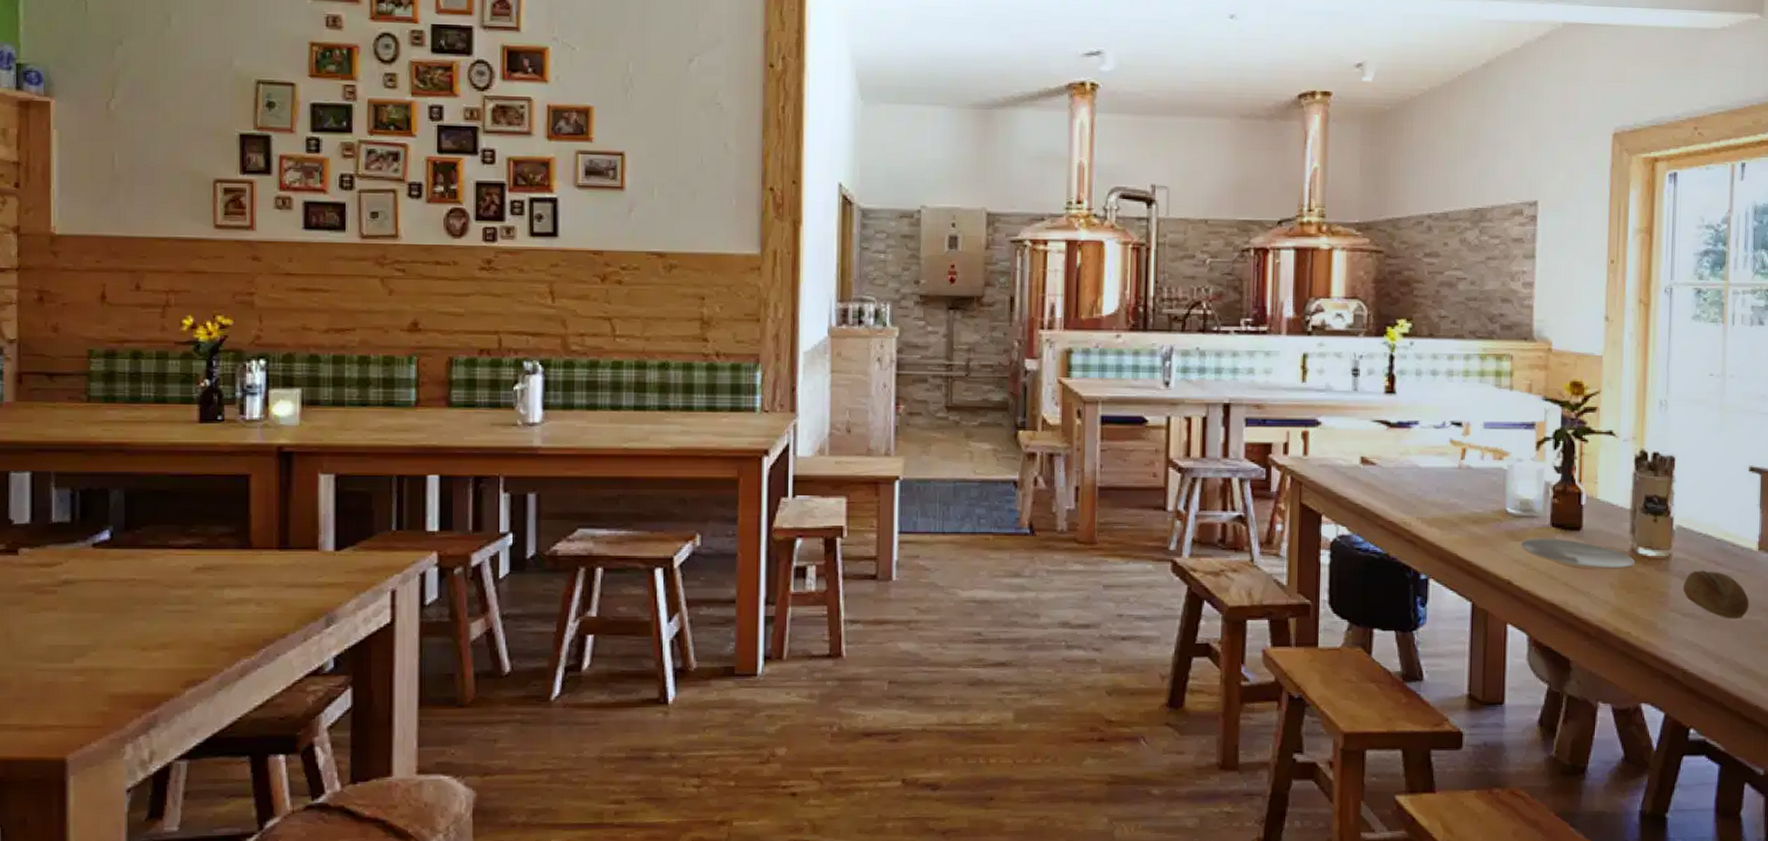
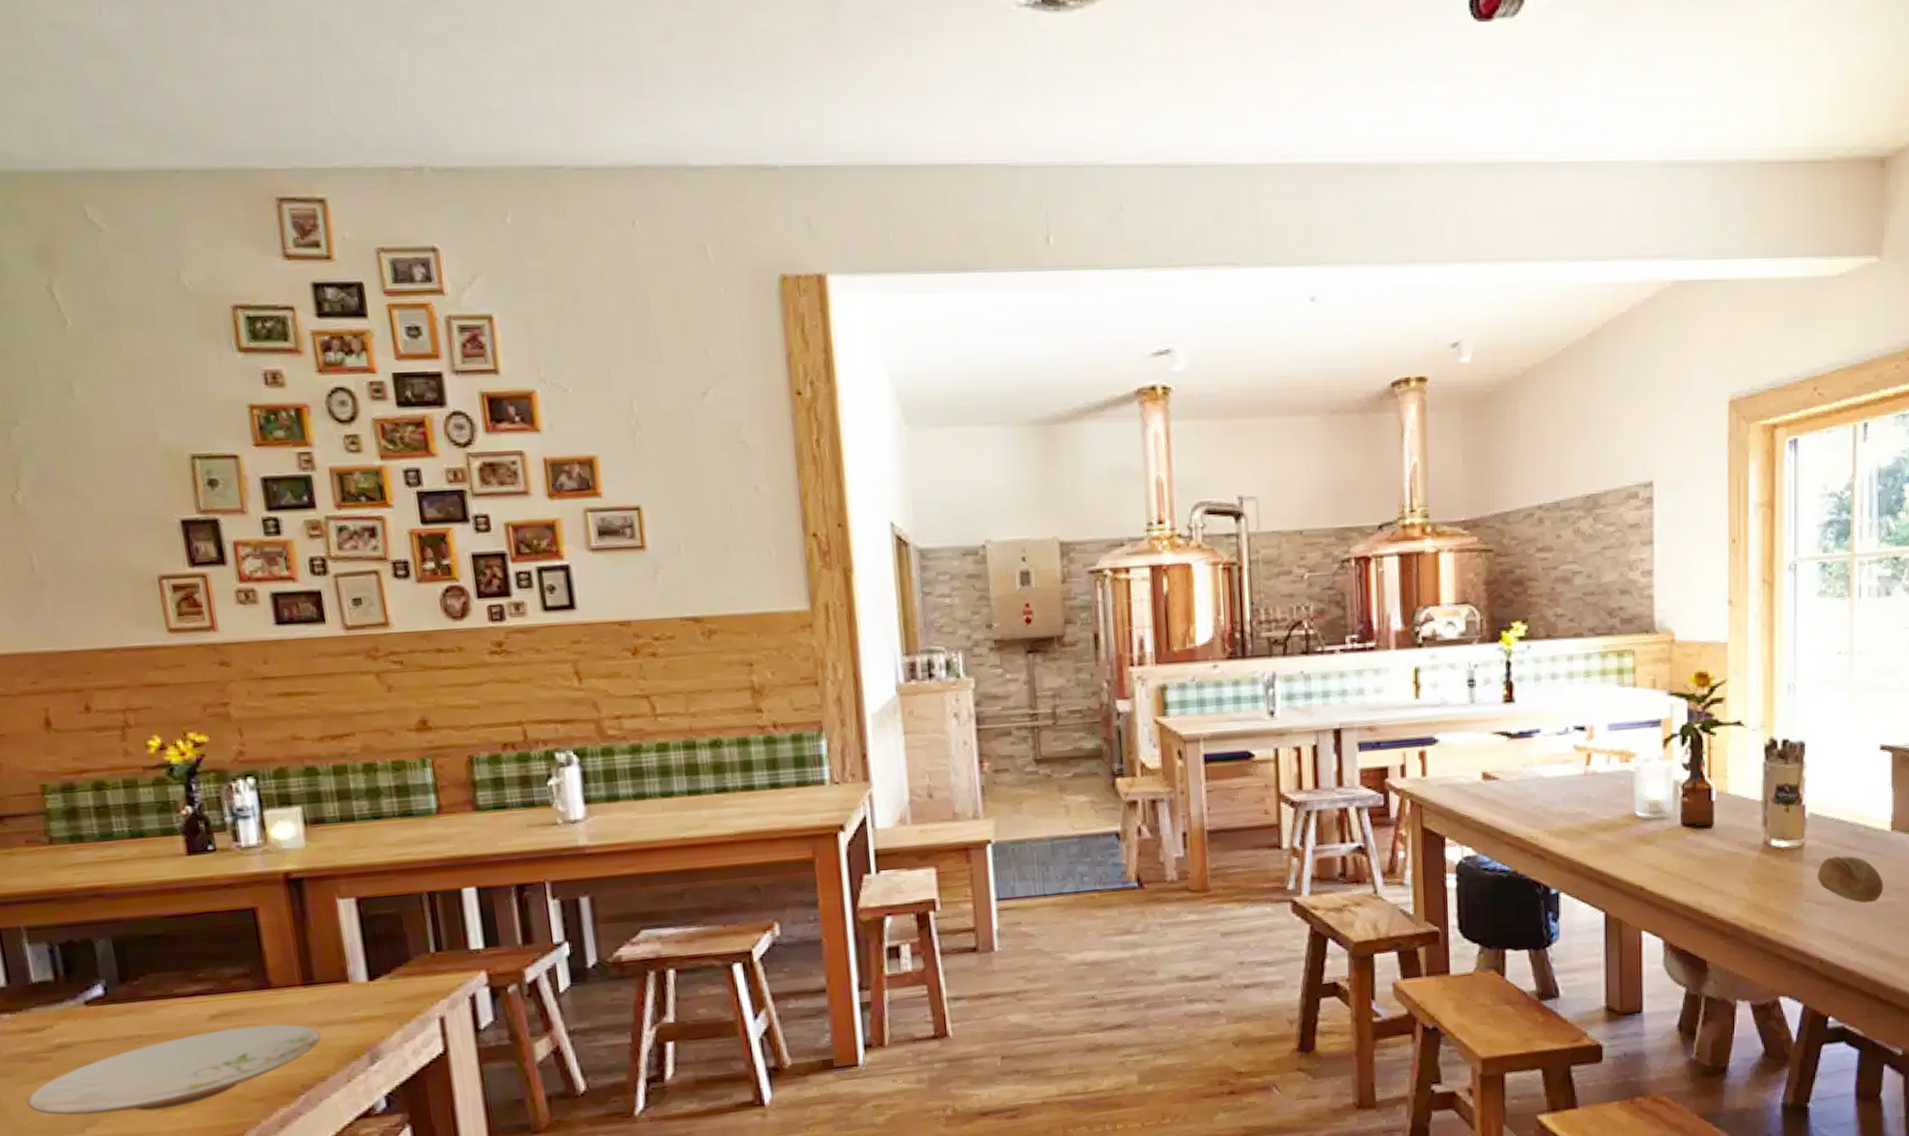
plate: none [29,582,287,648] -> present [26,1024,322,1116]
plate: present [1520,538,1636,570] -> none [1652,838,1769,868]

